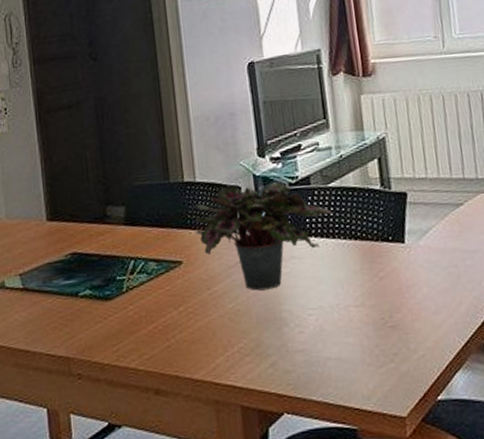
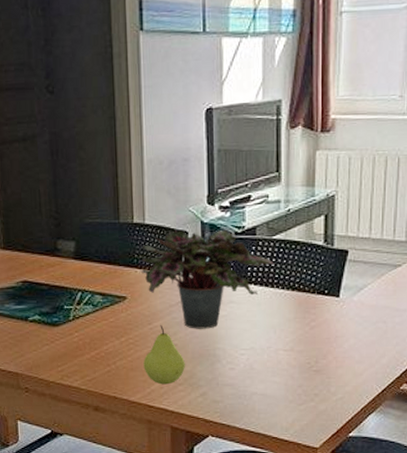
fruit: none [205,289,251,357] -> present [143,325,185,385]

